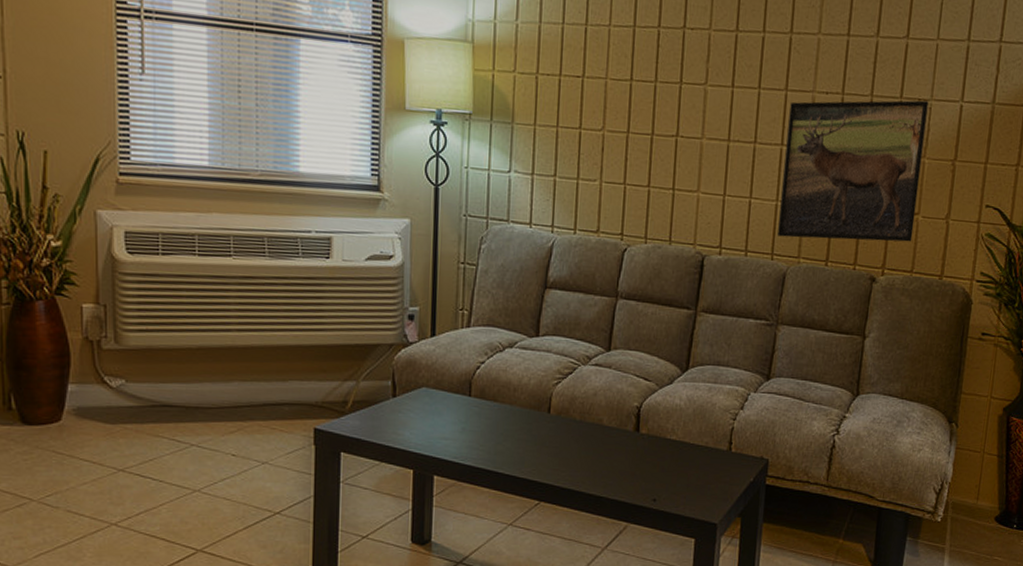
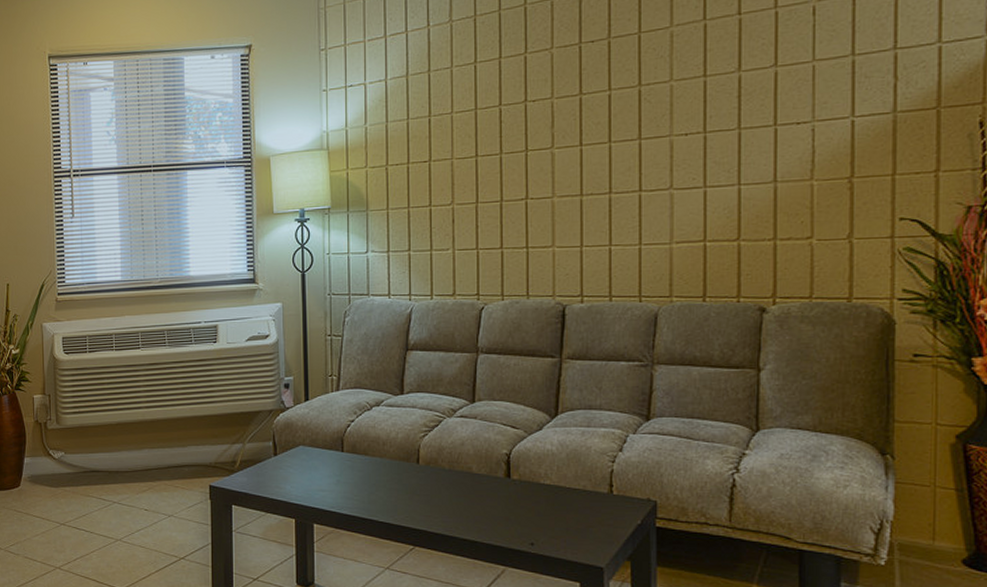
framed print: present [778,100,929,242] -> none [644,123,810,279]

